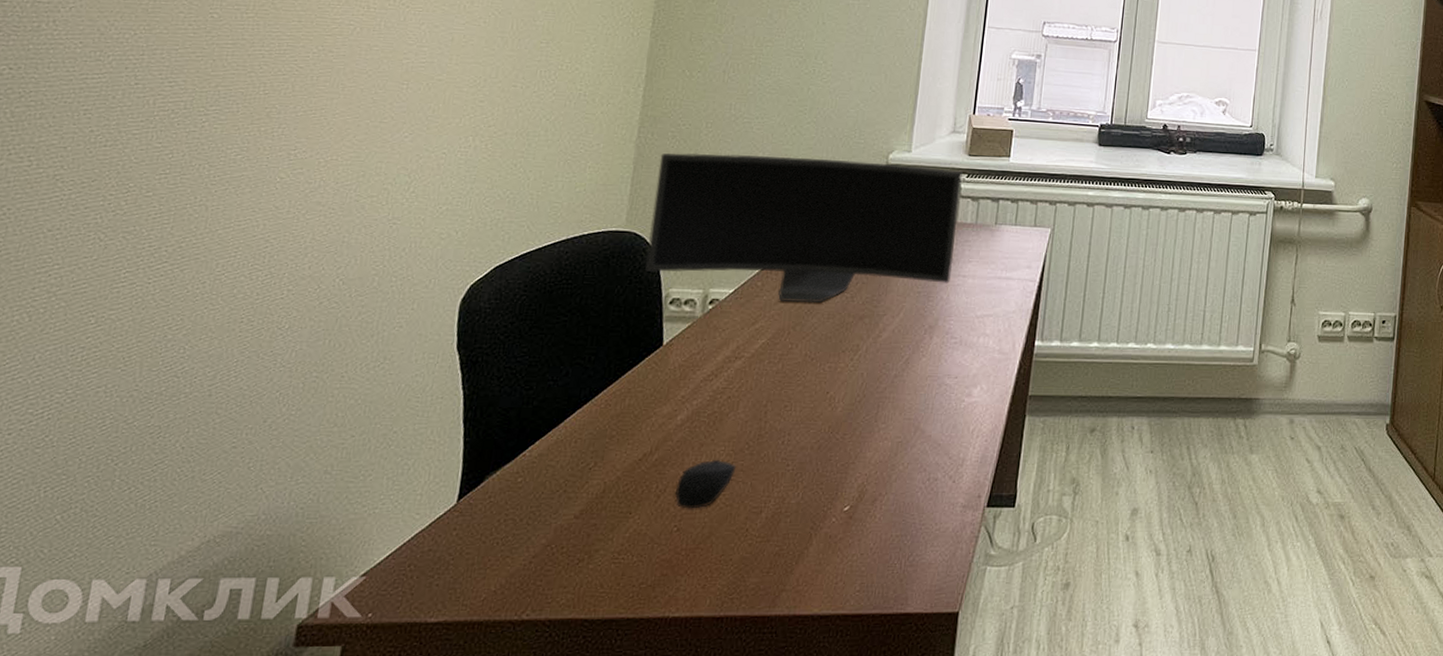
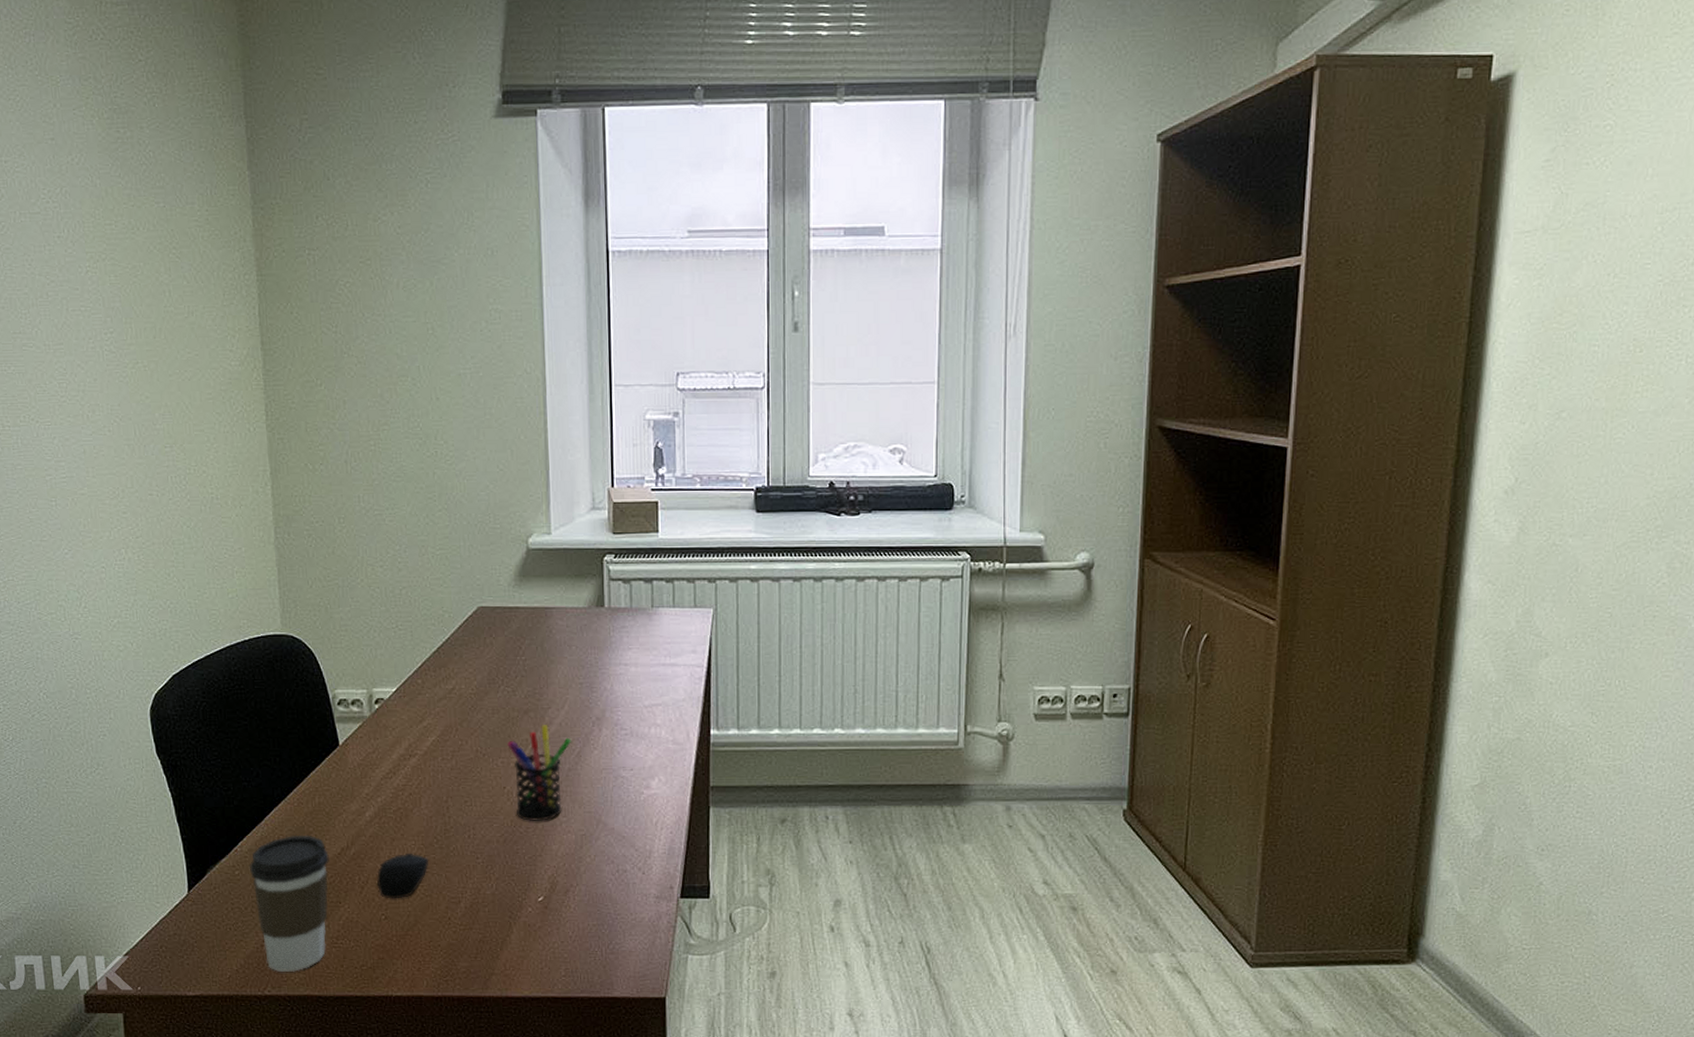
coffee cup: none [532,438,629,592] -> present [249,834,330,972]
monitor: present [644,153,963,303] -> none [301,547,612,699]
pen holder: none [836,330,902,427] -> present [507,724,572,821]

